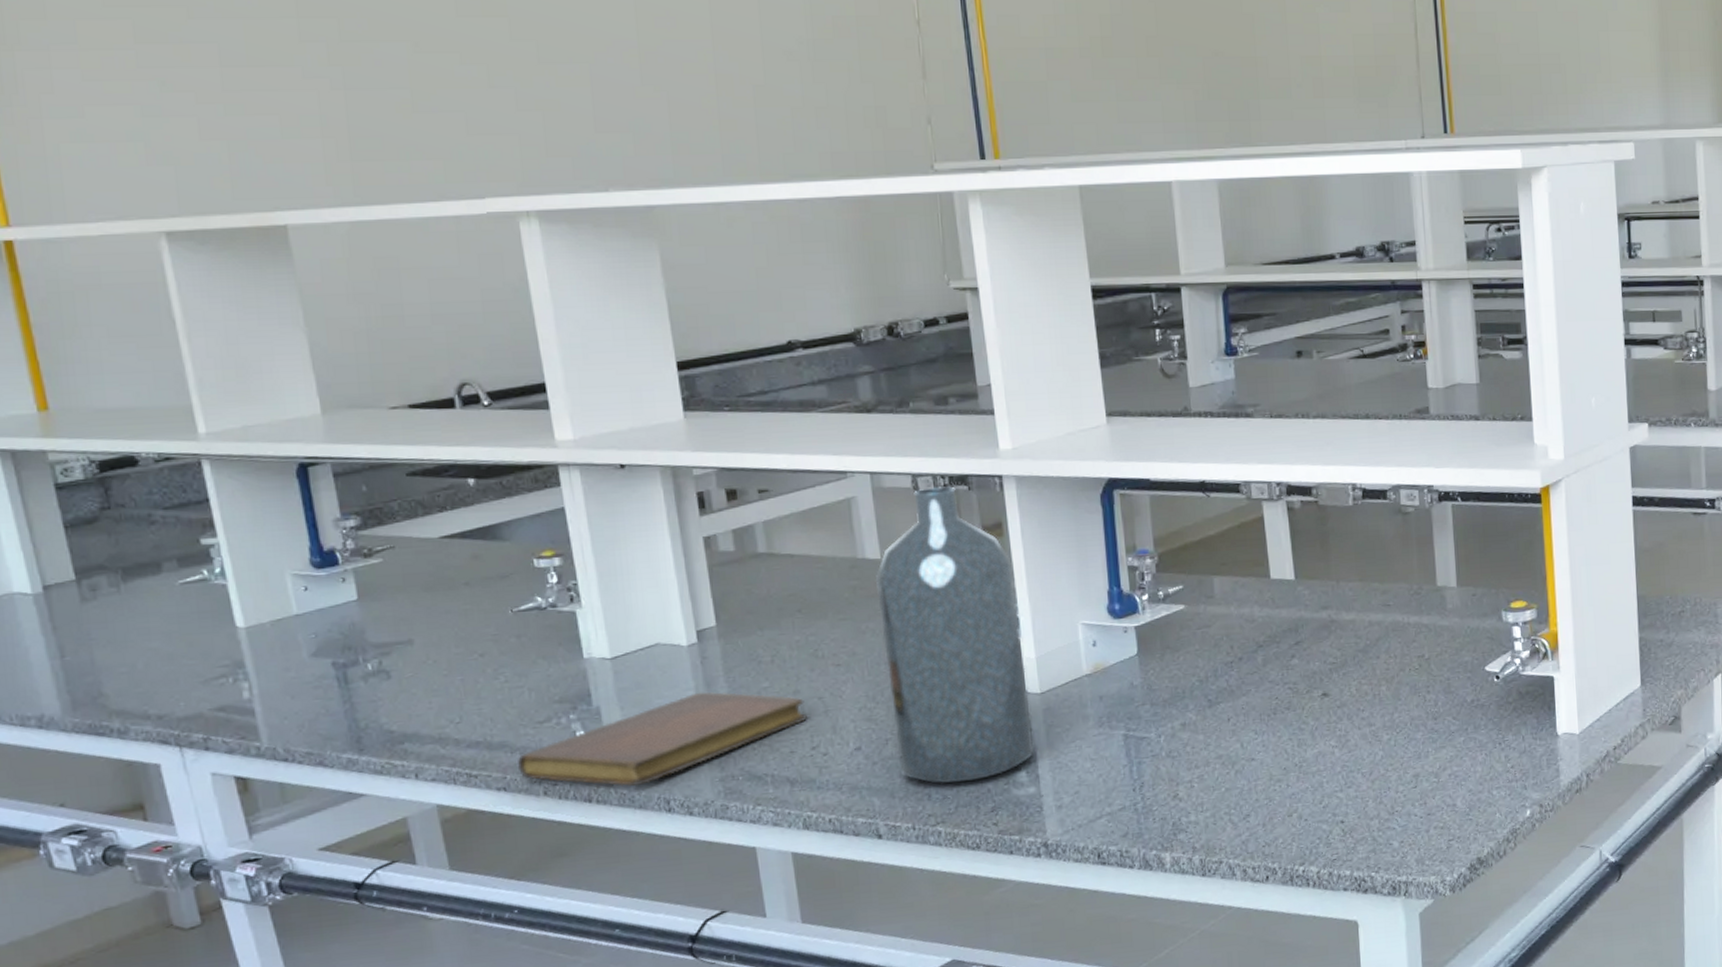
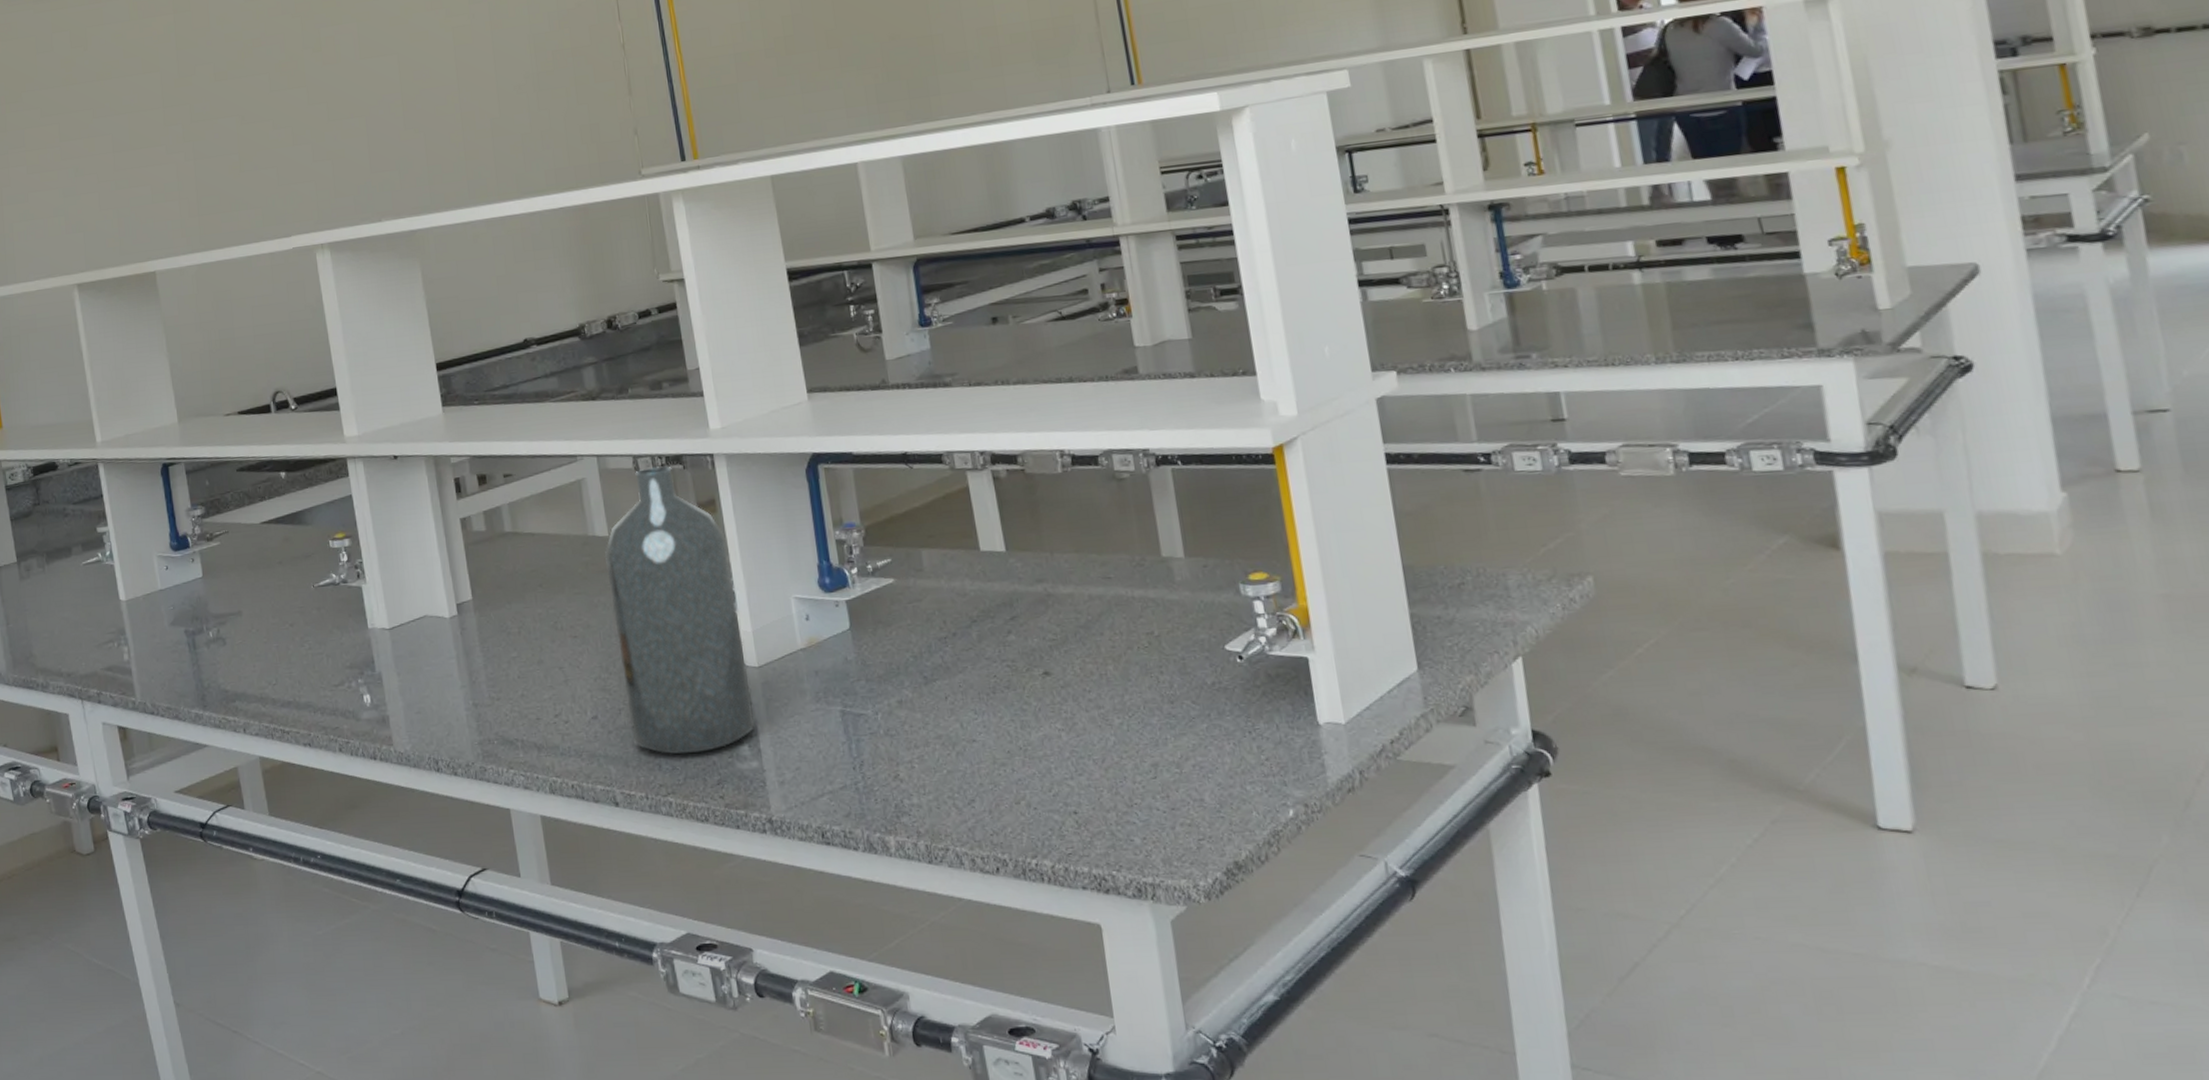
notebook: present [518,692,807,787] -> none [319,660,550,747]

